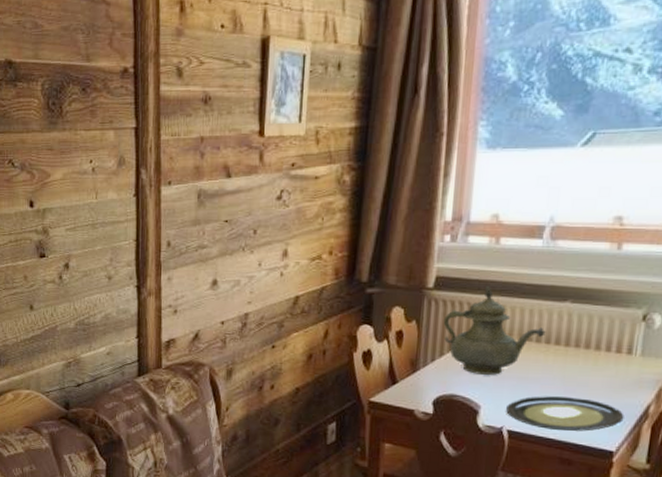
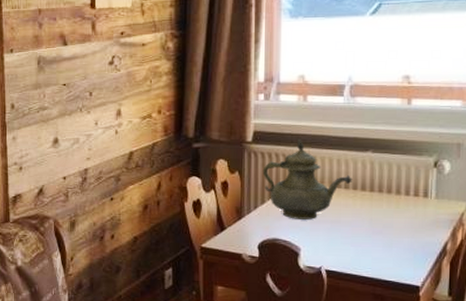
plate: present [506,396,624,431] -> none [323,237,426,269]

